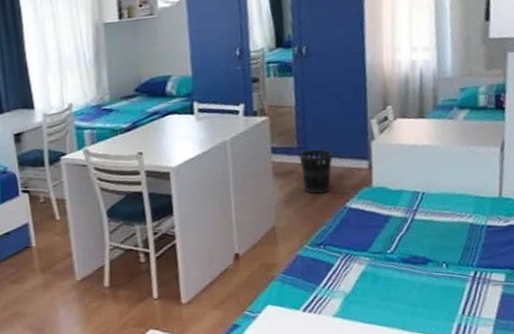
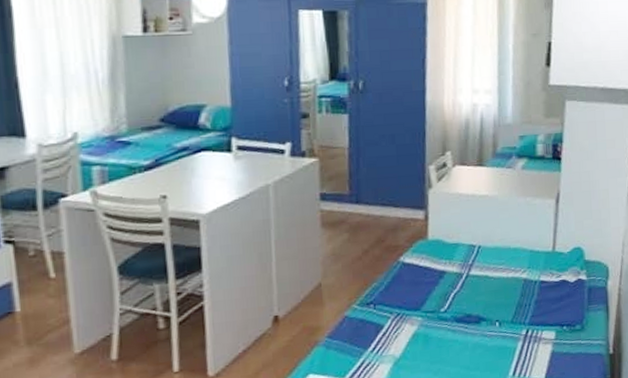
wastebasket: present [299,149,333,194] -> none [350,197,387,247]

